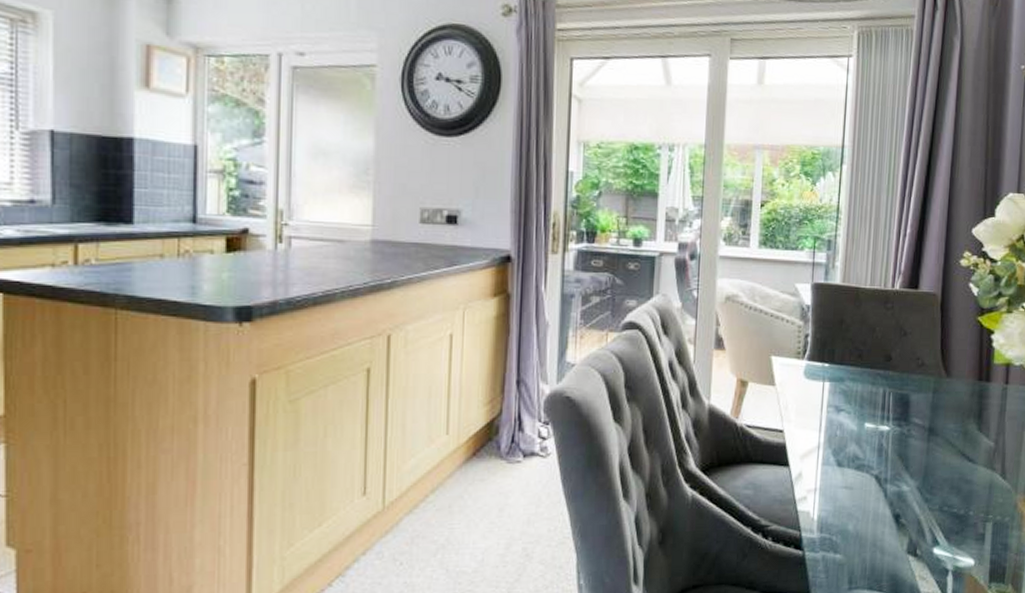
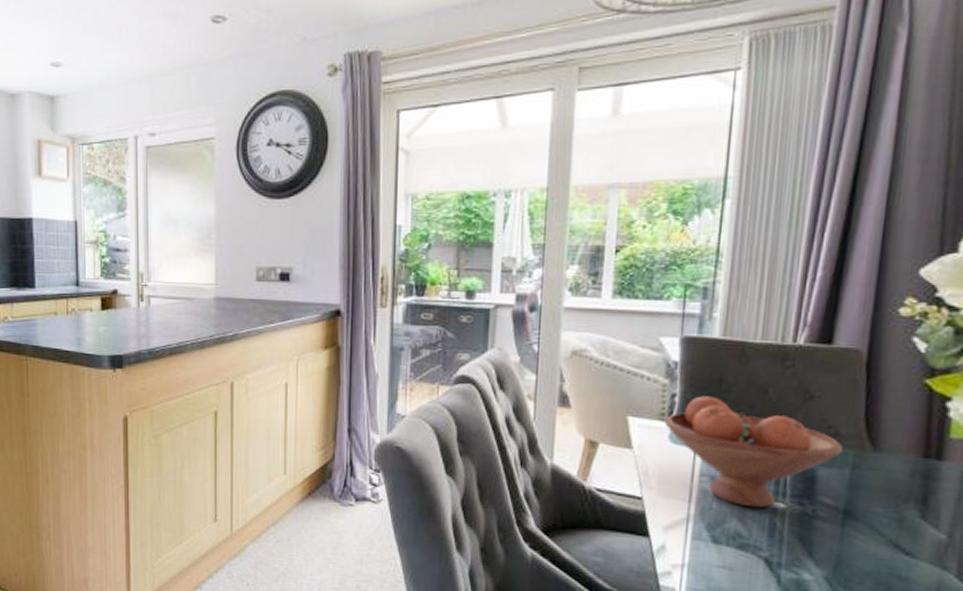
fruit bowl: none [800,335,927,432] -> present [664,396,843,508]

